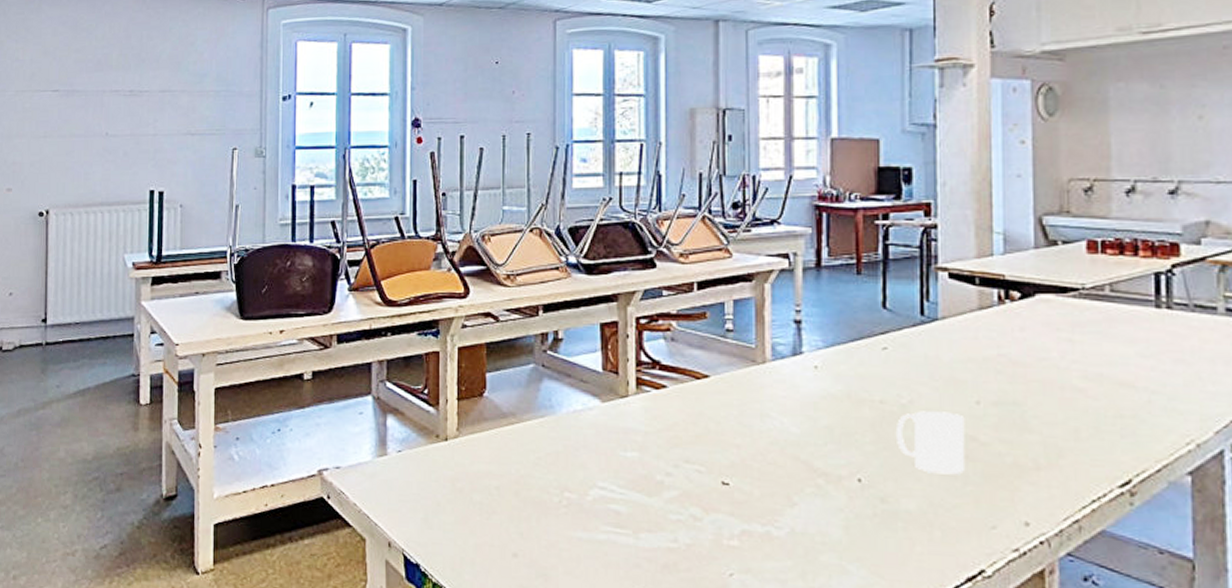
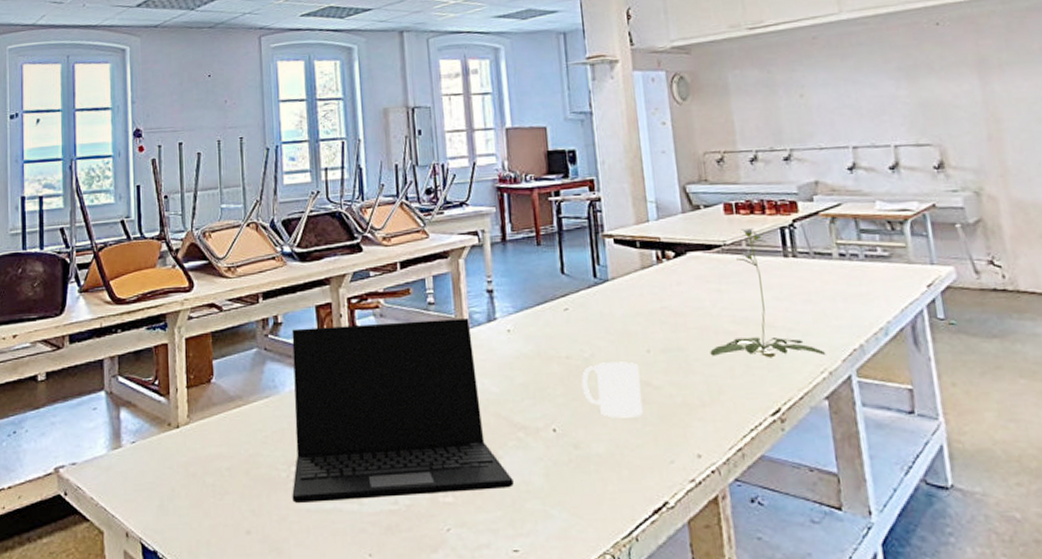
laptop: none [564,346,808,538] -> present [292,318,514,504]
plant: none [1052,271,1196,425] -> present [710,228,827,358]

